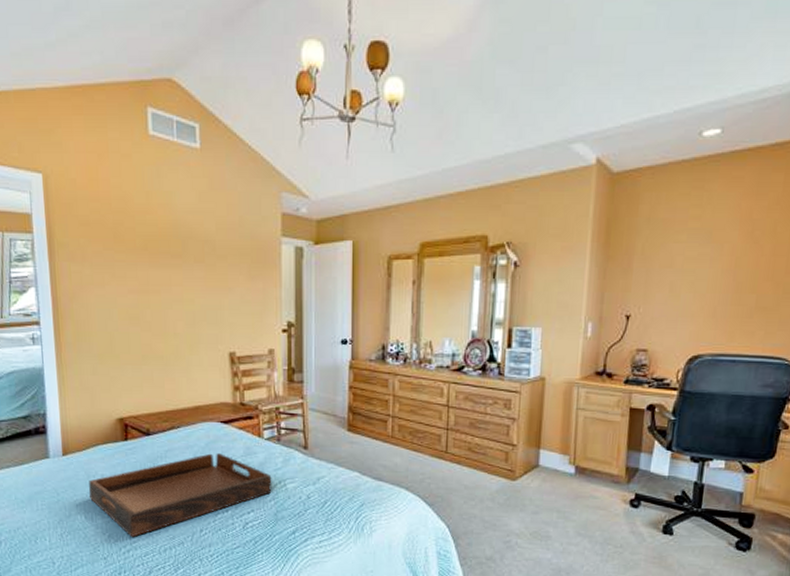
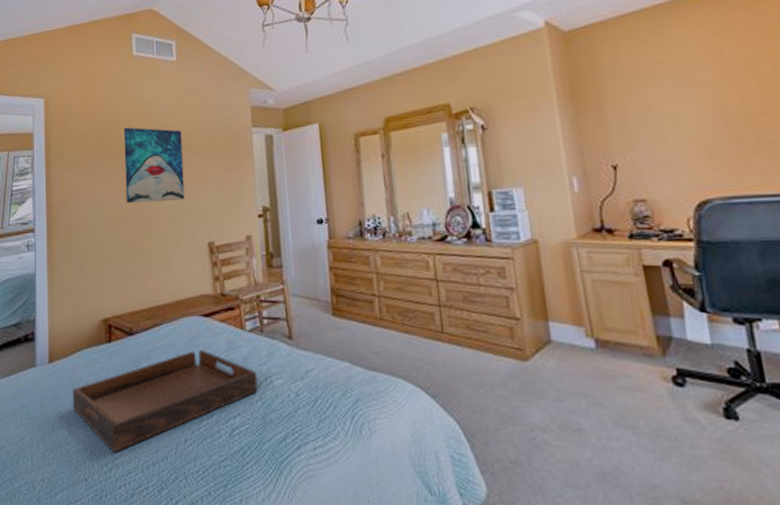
wall art: none [138,219,206,307] -> present [123,127,185,204]

